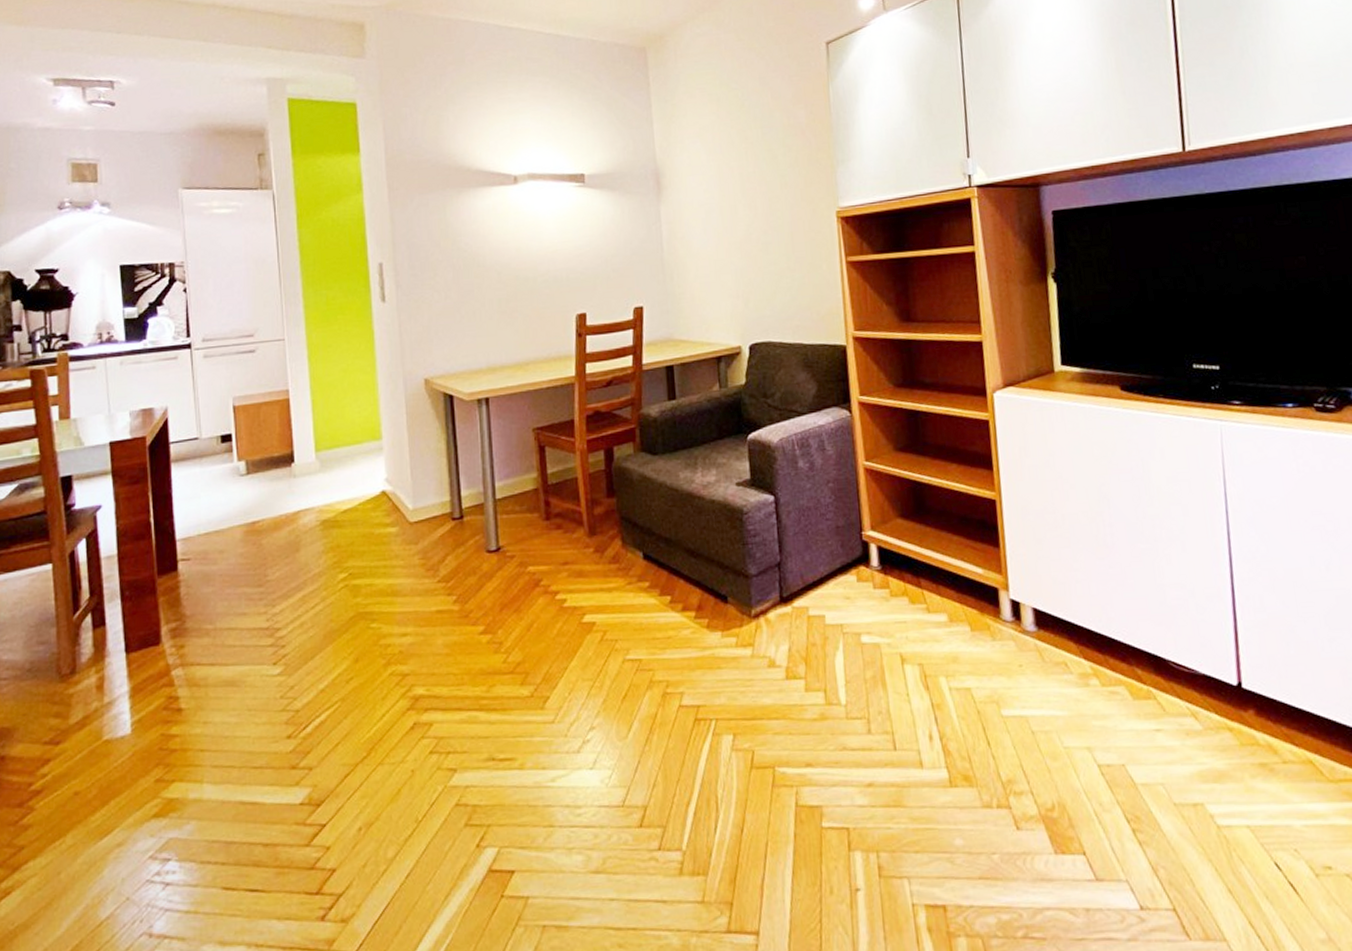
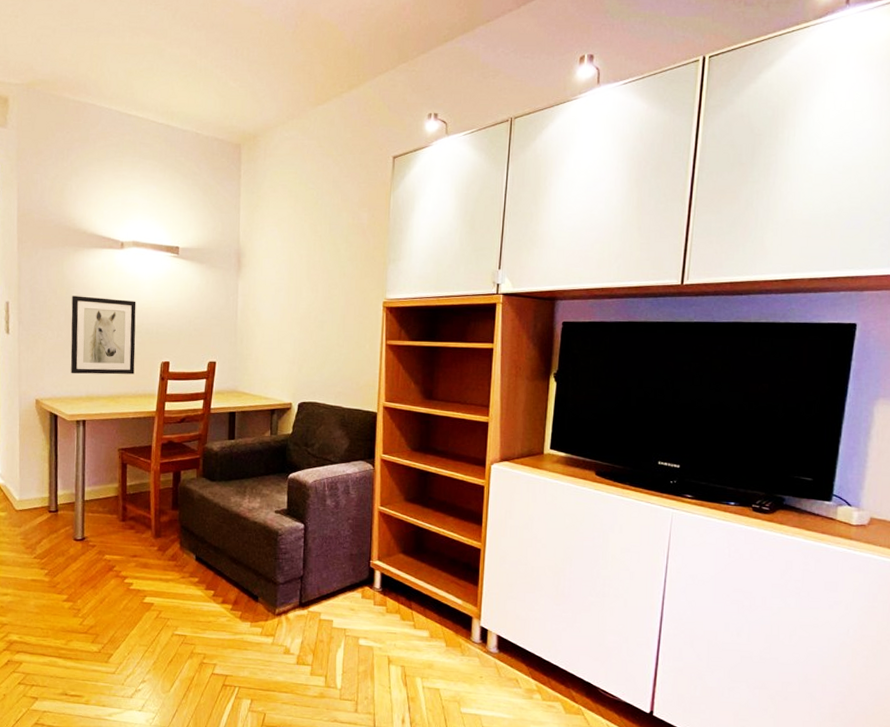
wall art: none [459,244,544,342] -> present [70,296,136,375]

